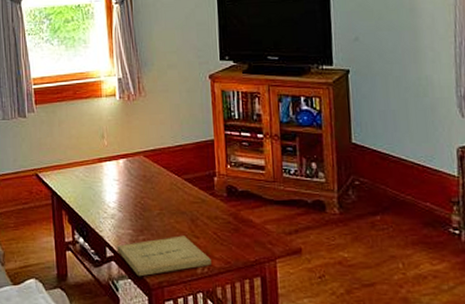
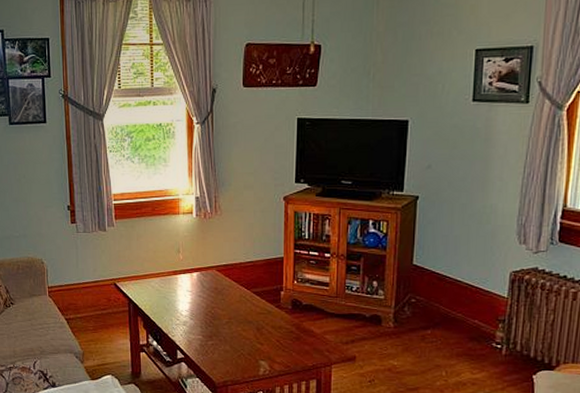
book: present [117,235,211,277] -> none [187,342,272,376]

